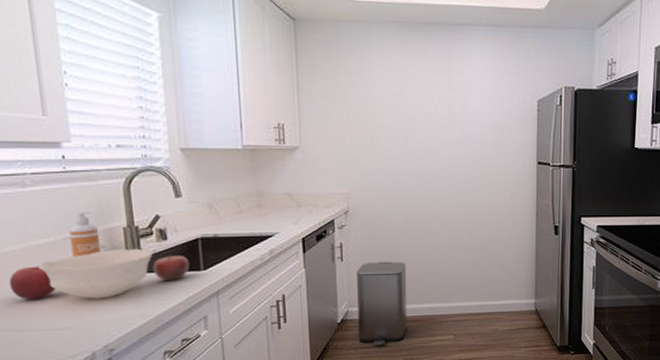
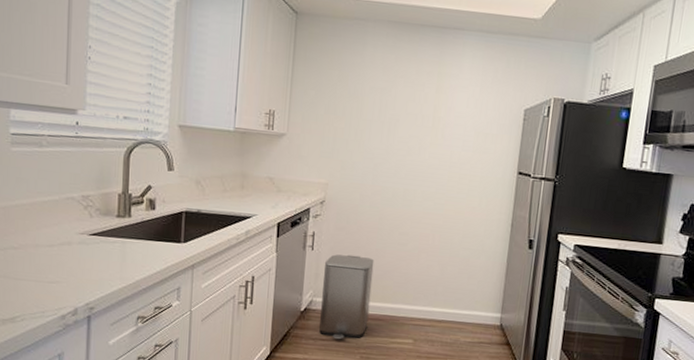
fruit: present [9,265,56,301] -> none [14,219,53,252]
bowl: present [37,248,153,299] -> none [40,213,141,259]
soap dispenser: present [69,211,102,257] -> none [71,175,97,217]
fruit: present [152,253,190,282] -> none [138,223,172,250]

